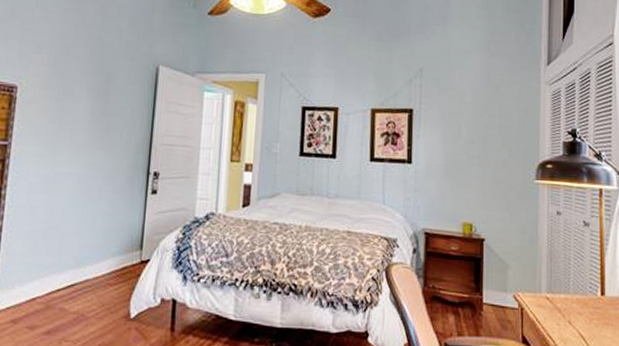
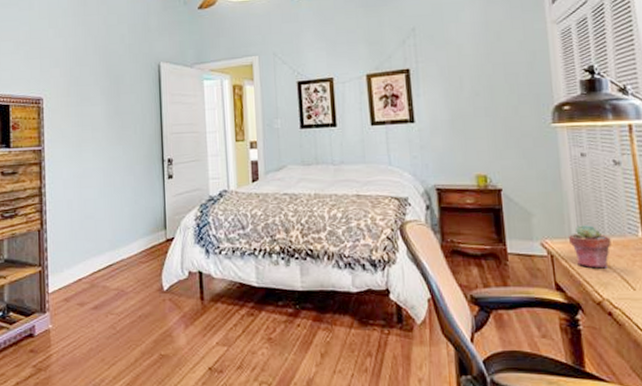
potted succulent: none [538,281,574,325] -> present [568,225,611,269]

